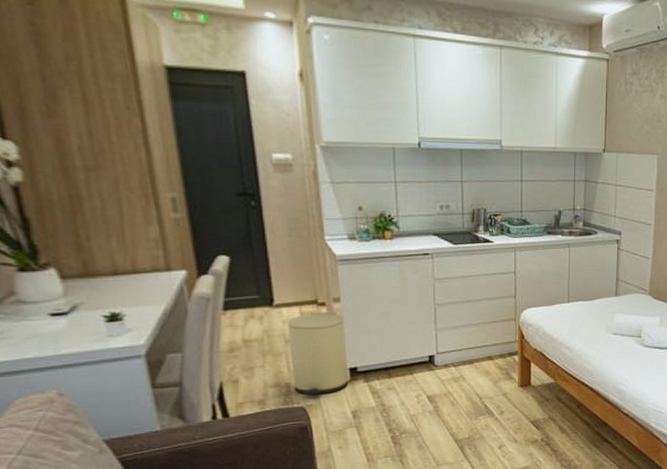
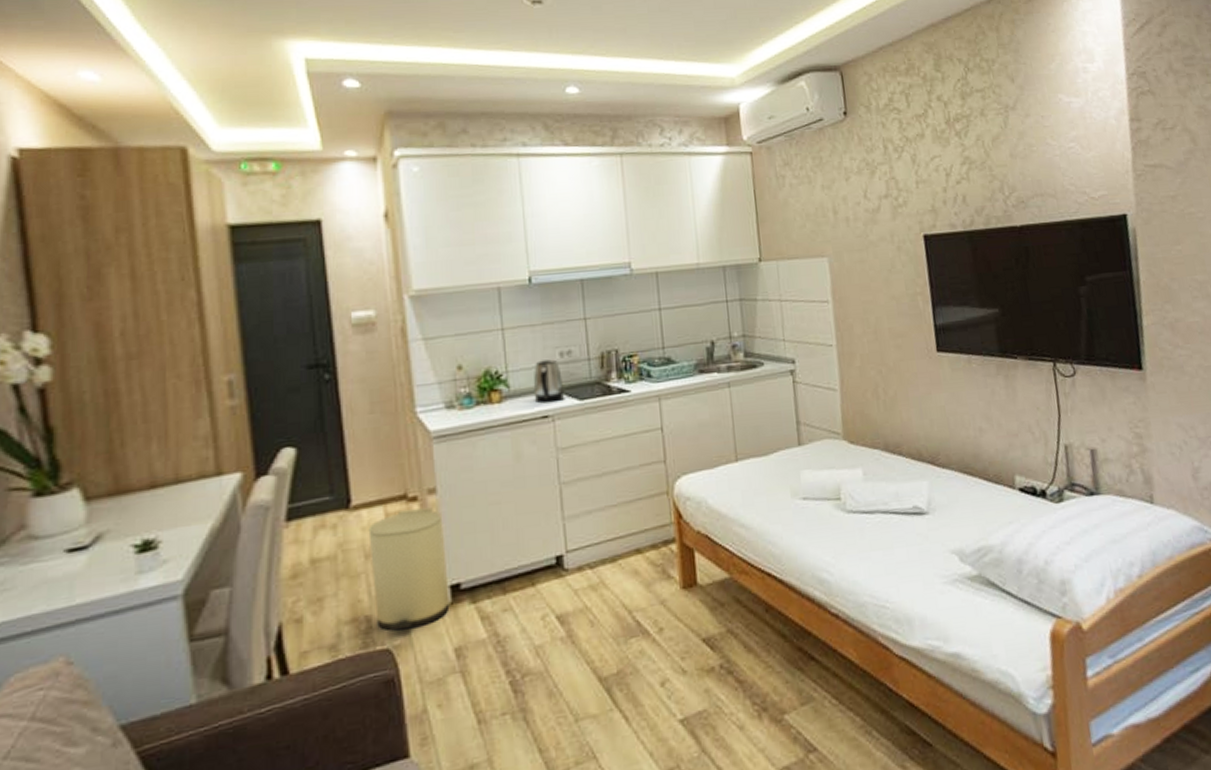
kettle: none [418,210,441,244] -> present [533,359,564,404]

